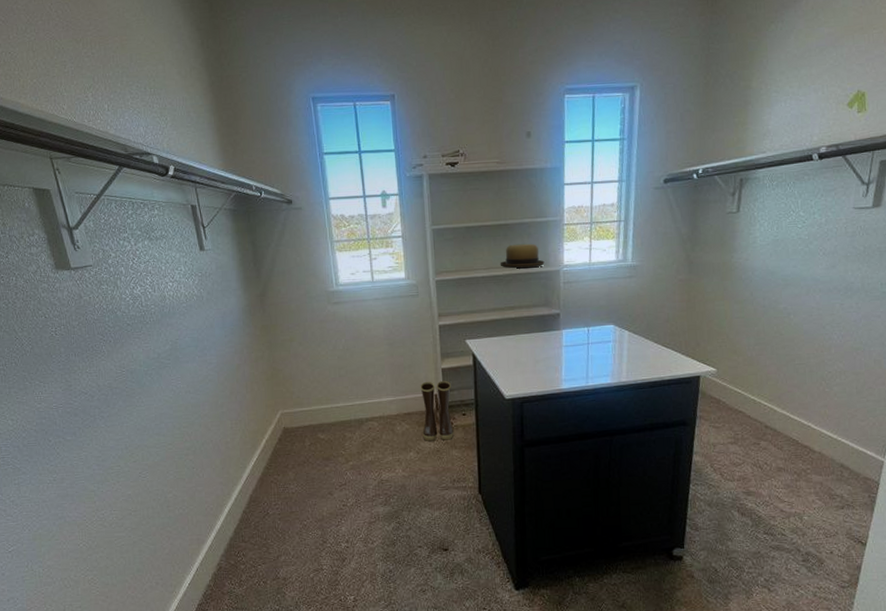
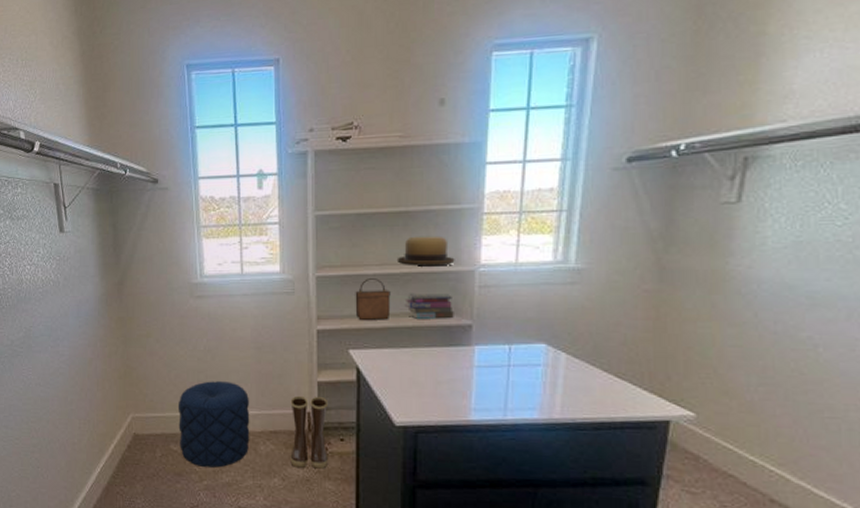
pouf: none [323,375,388,450] -> present [178,381,250,468]
handbag: none [468,280,497,315] -> present [355,278,391,320]
books: none [507,290,546,311] -> present [404,294,454,319]

